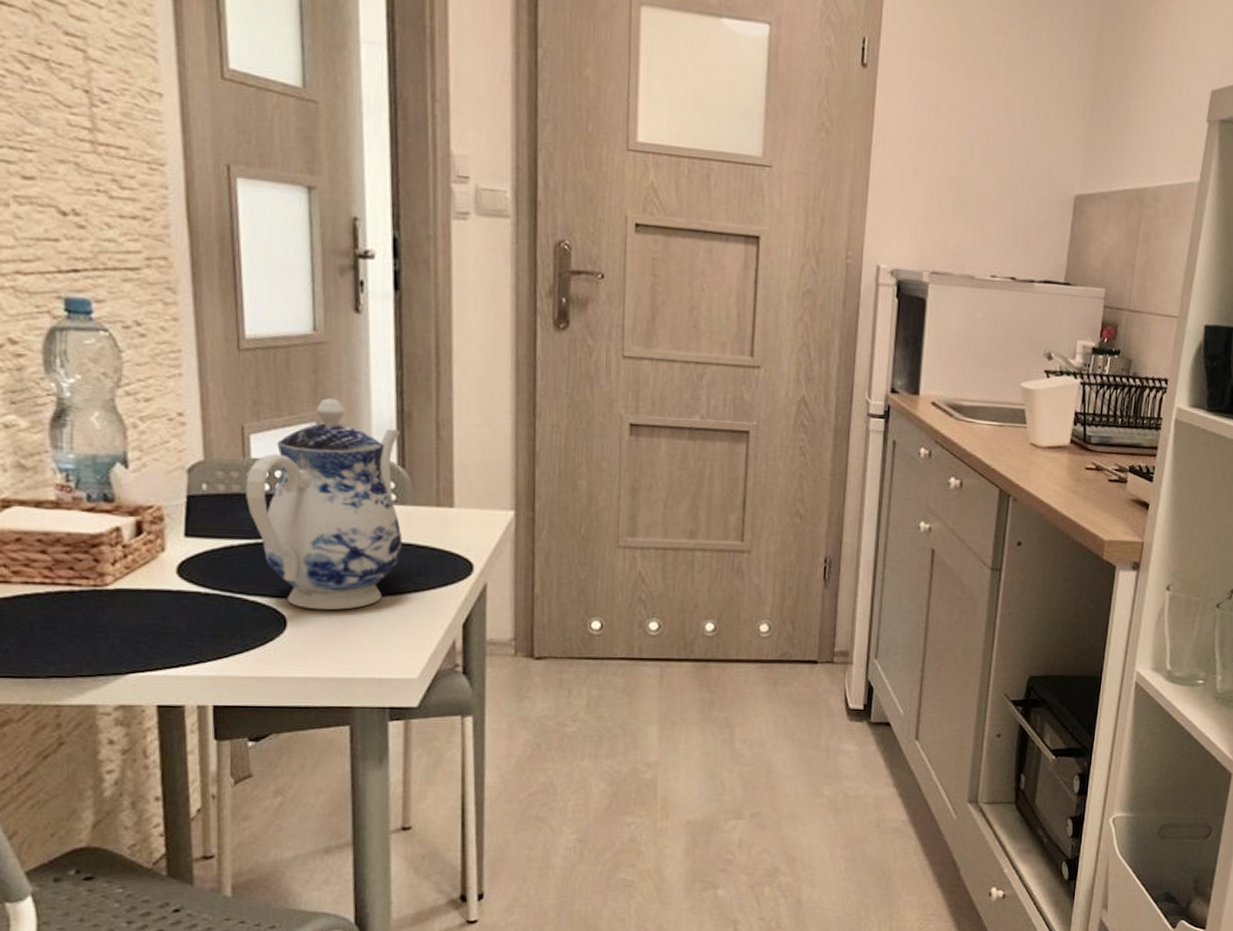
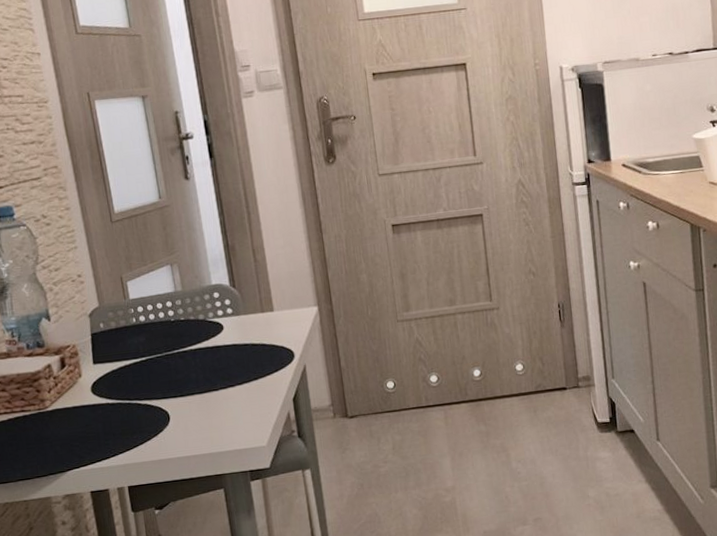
teapot: present [246,398,403,611] -> none [128,245,242,404]

